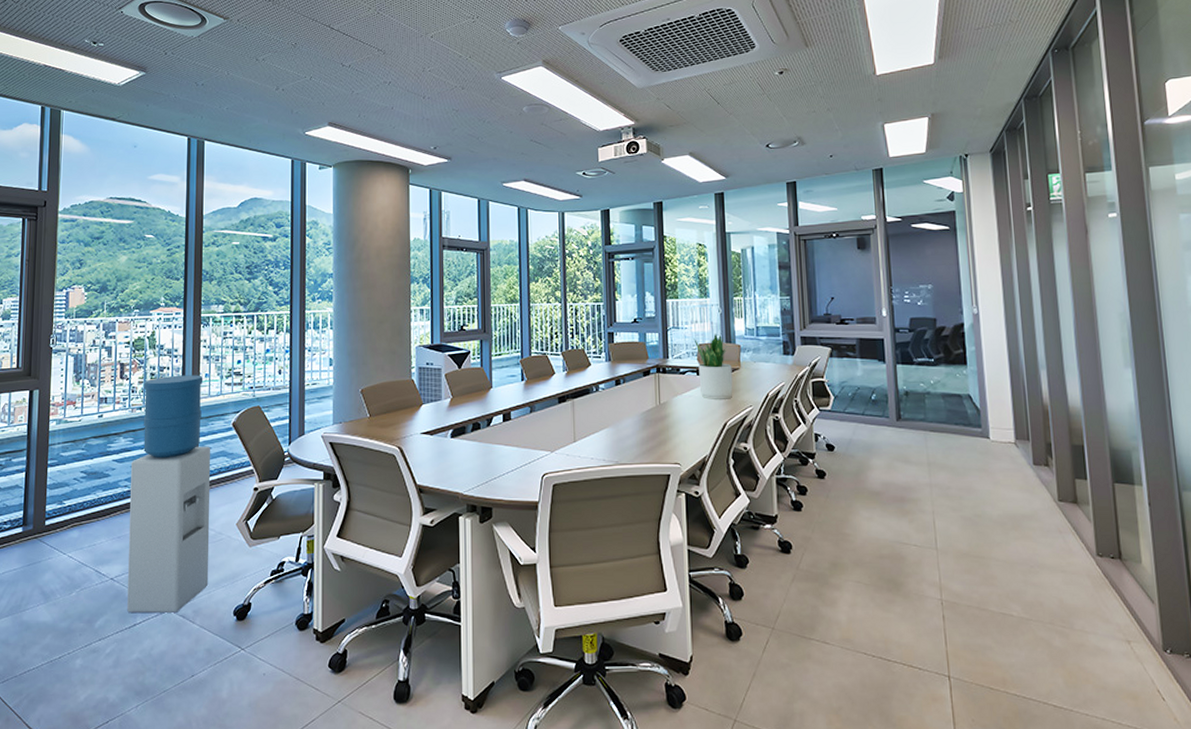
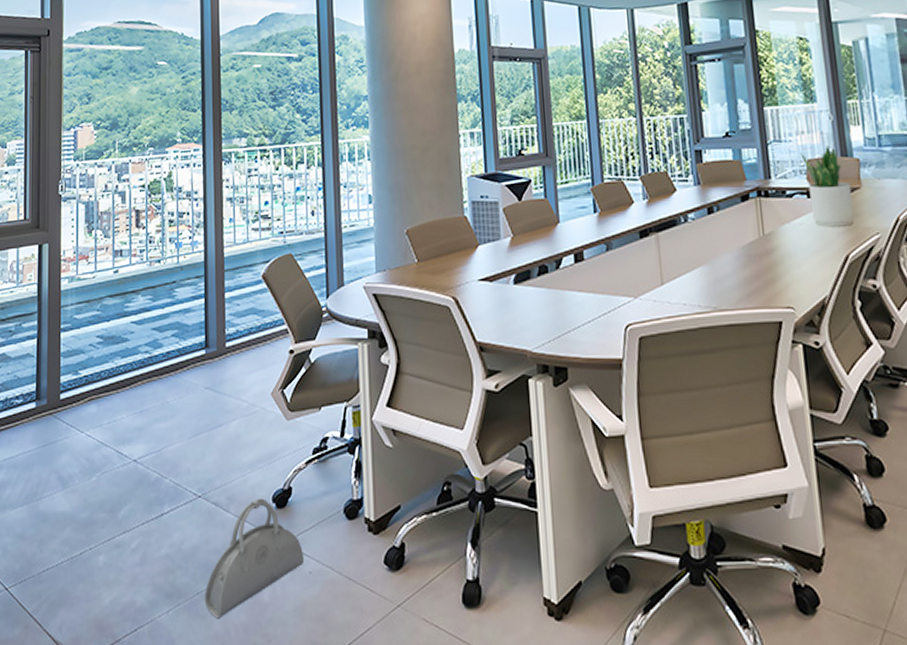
water cooler: present [127,375,211,613] -> none [151,220,243,500]
handbag: none [170,611,260,713] -> present [204,498,305,619]

